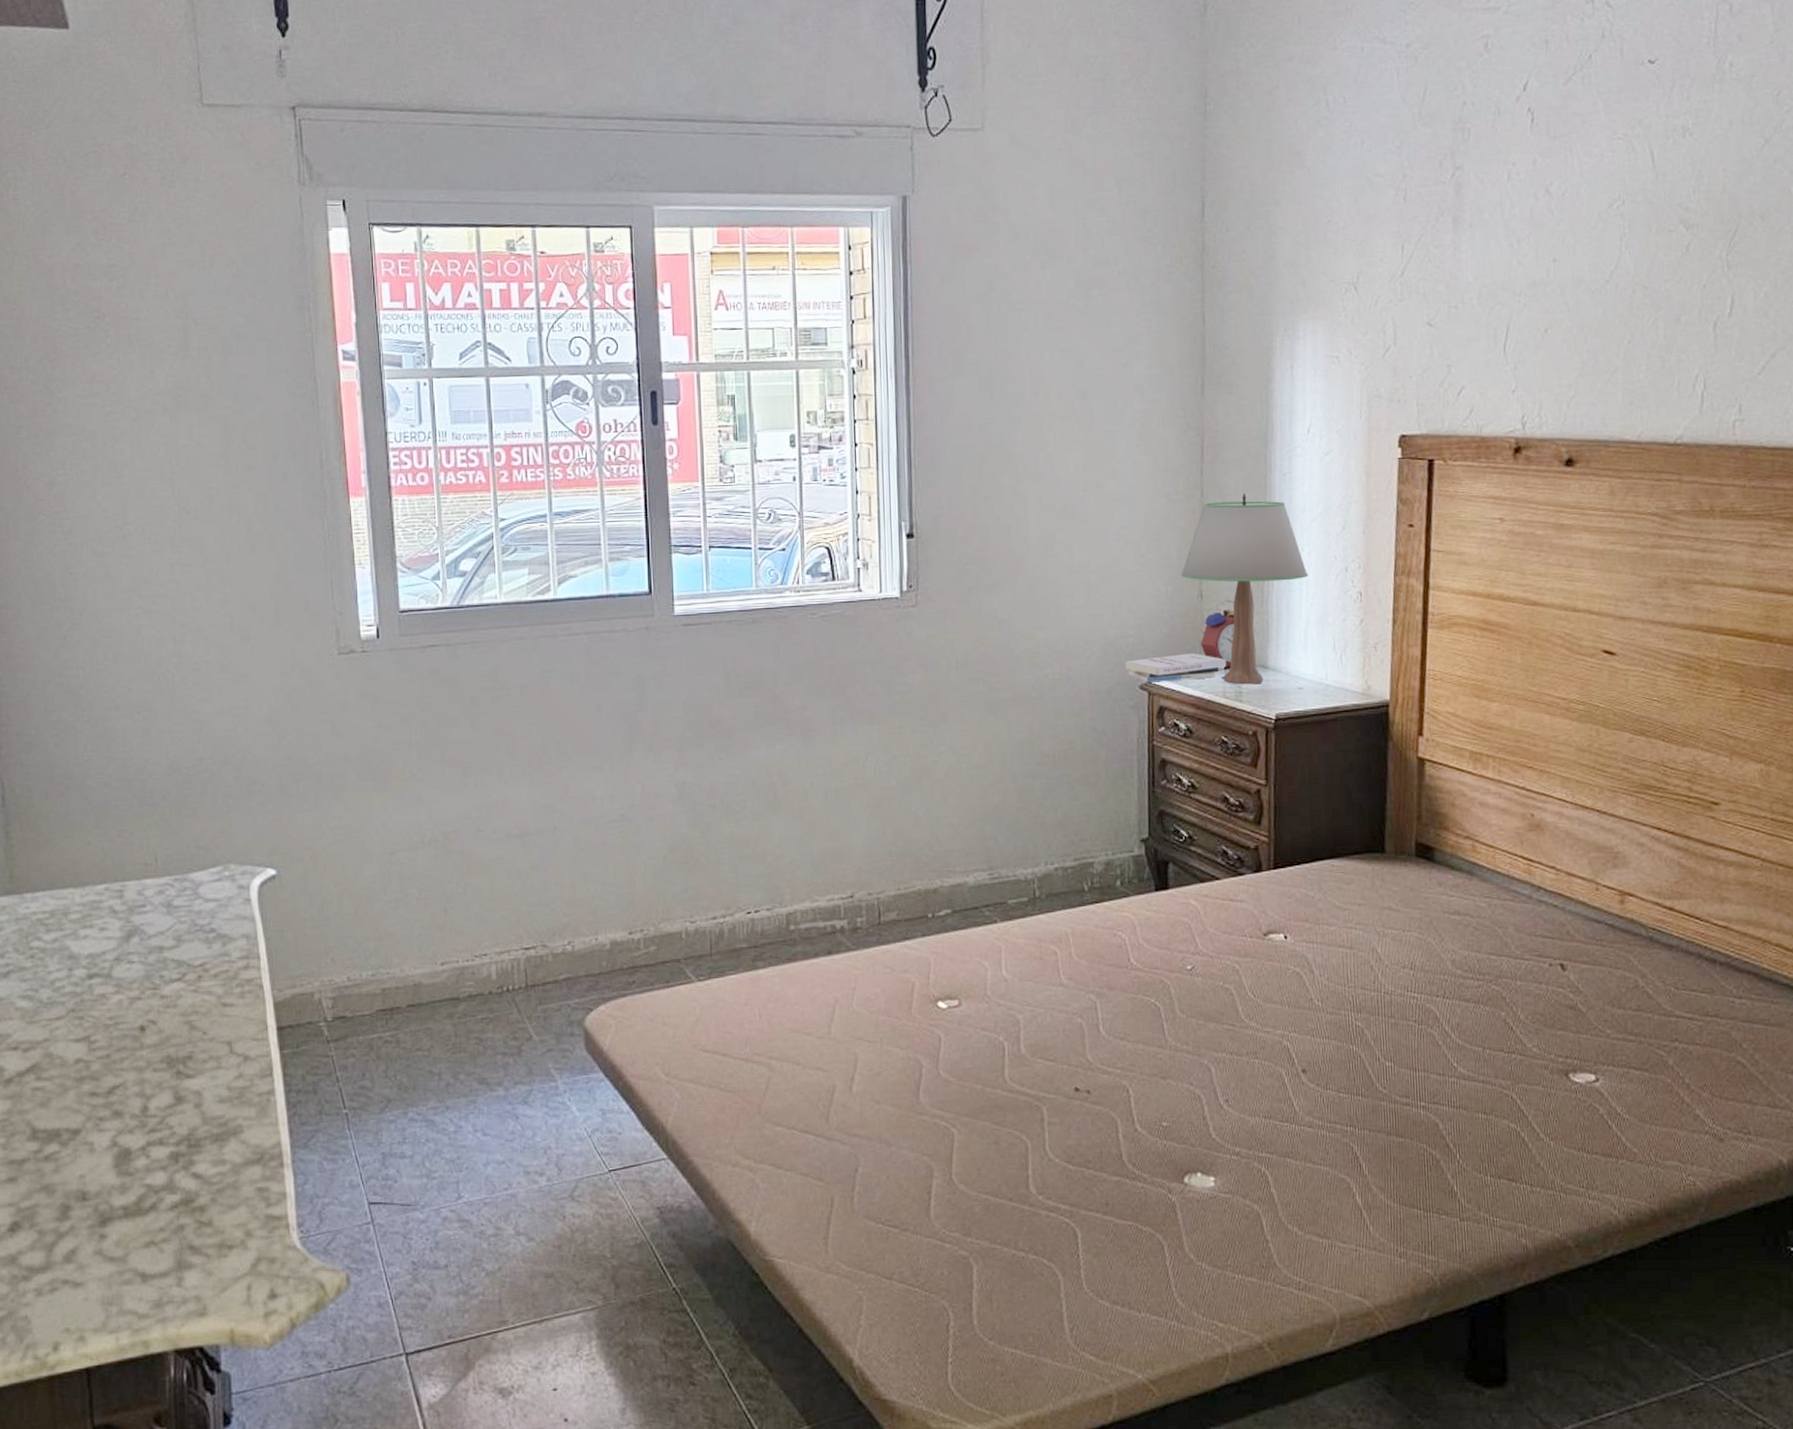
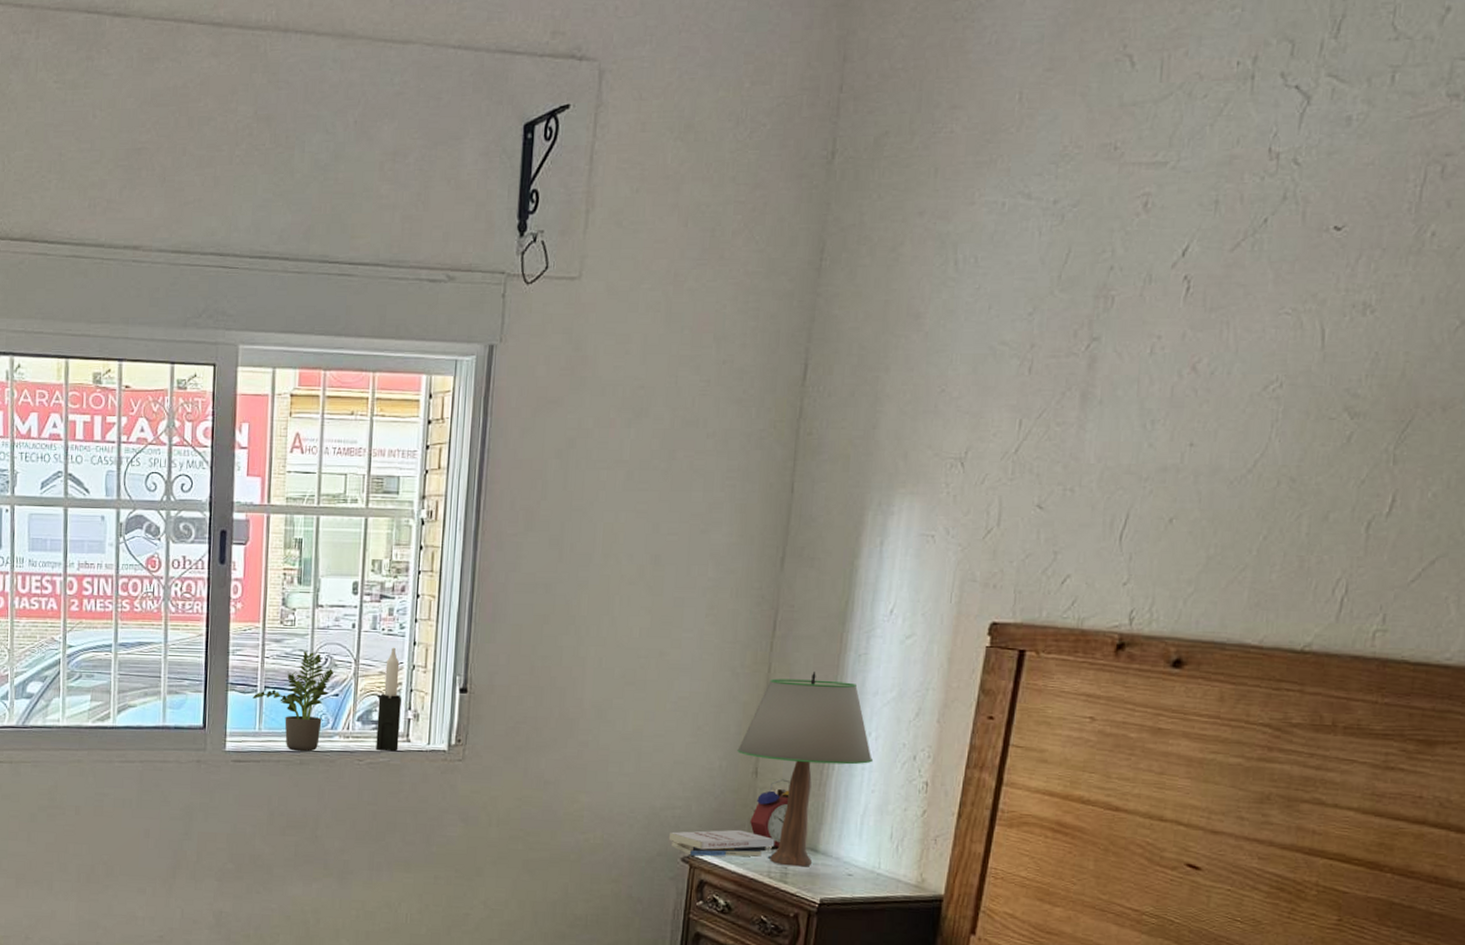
potted plant: none [698,508,778,610] -> present [253,652,334,752]
candle: none [826,497,851,603] -> present [376,647,401,752]

